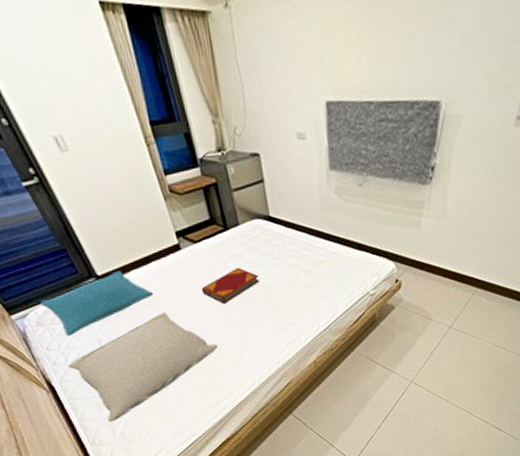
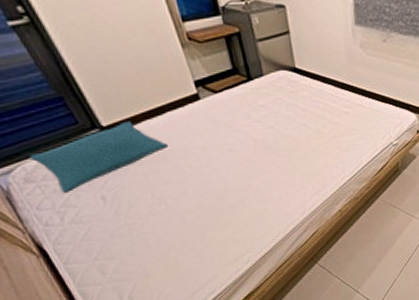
pillow: present [68,312,218,422] -> none [64,164,240,286]
hardback book: present [201,267,259,305] -> none [222,118,284,156]

